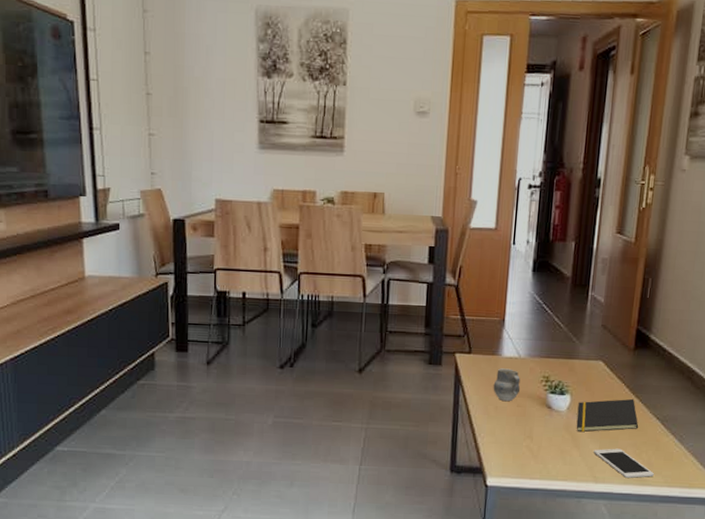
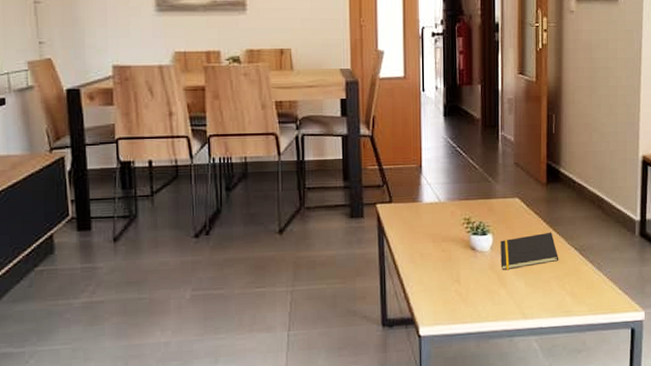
cup: present [493,368,521,402] -> none [417,214,444,248]
cell phone: present [594,448,654,478] -> none [520,282,578,311]

